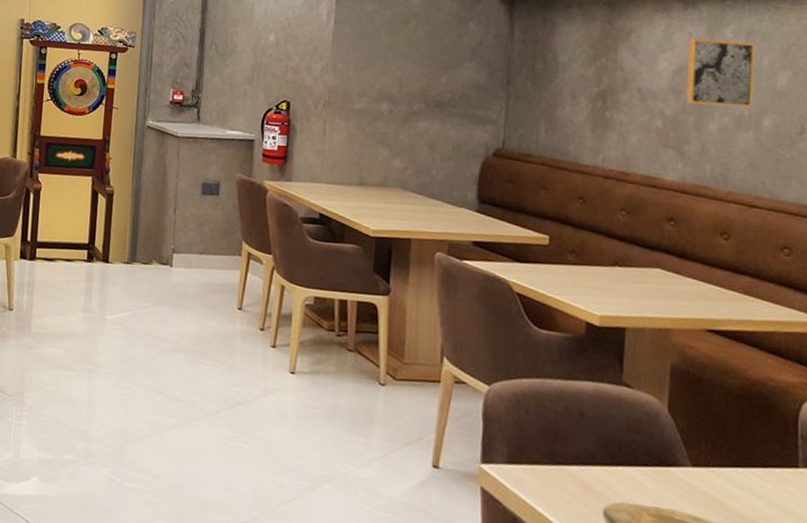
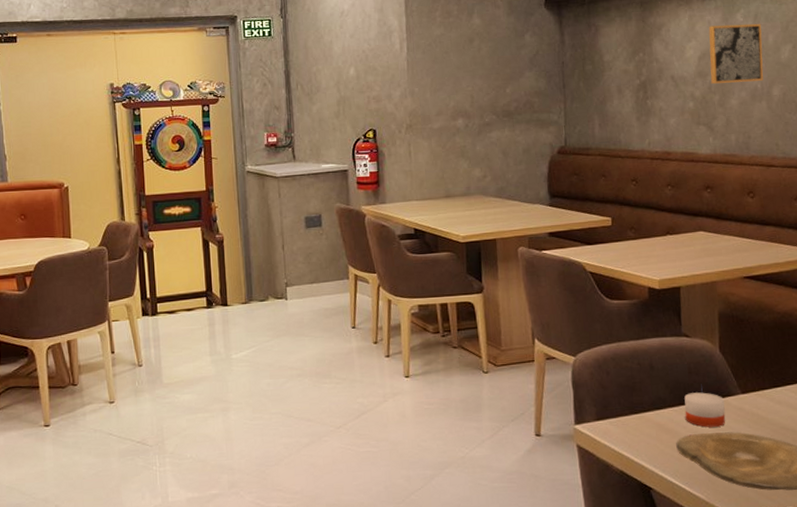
candle: none [617,449,670,500] -> present [684,387,726,427]

